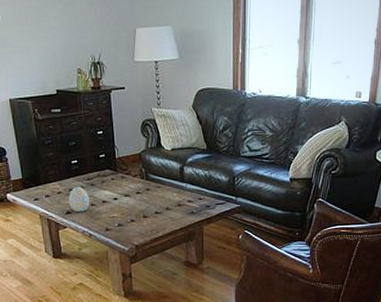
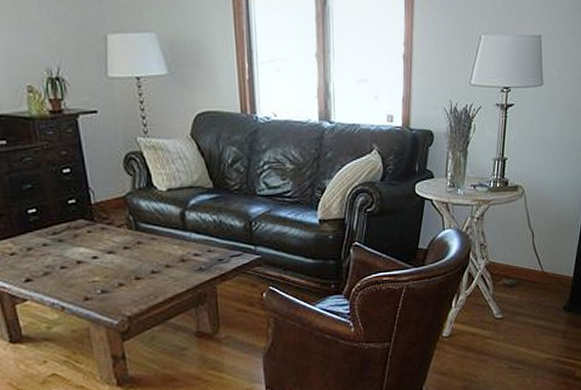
decorative egg: present [69,186,90,212] -> none [27,243,59,278]

